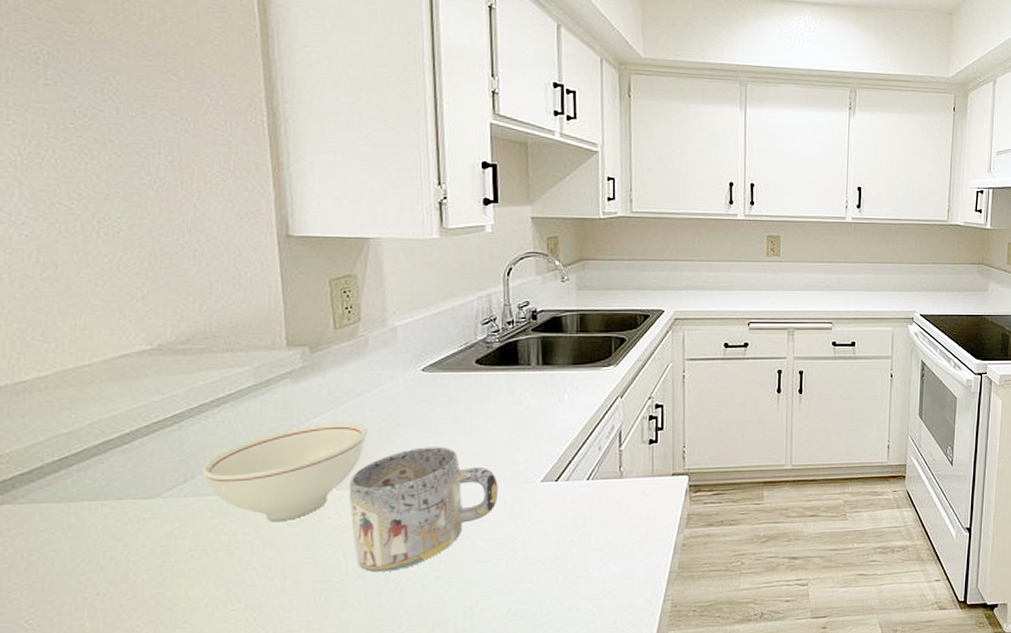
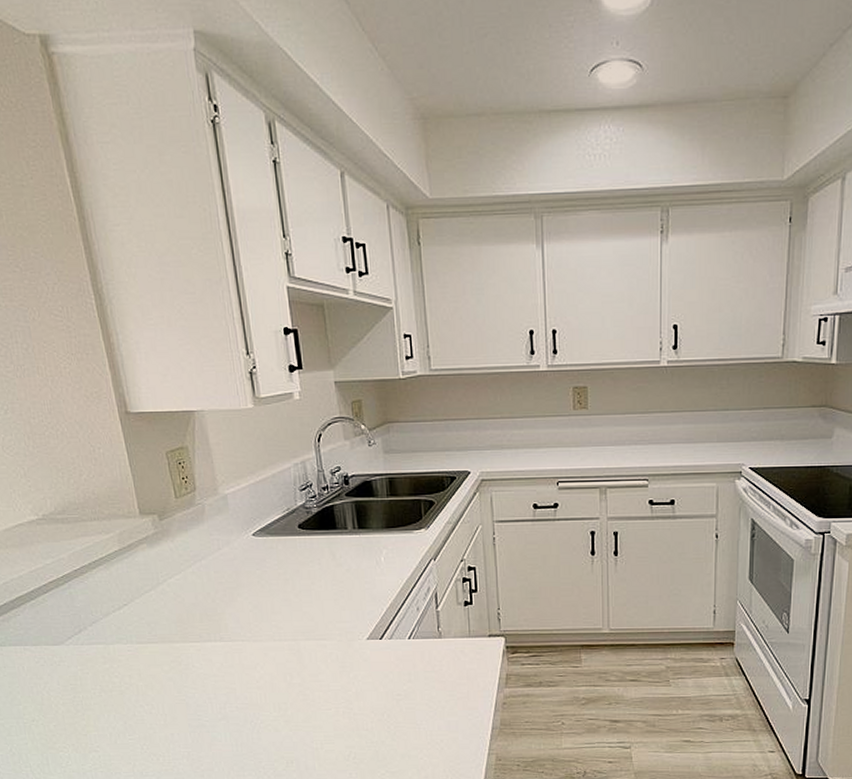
bowl: present [201,422,368,522] -> none [90,582,215,668]
mug: present [348,446,498,572] -> none [205,605,330,714]

